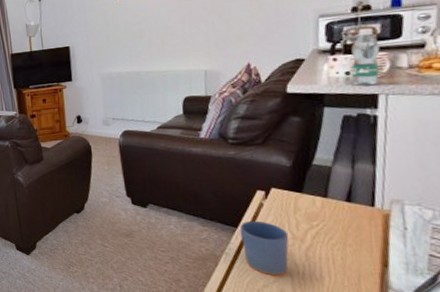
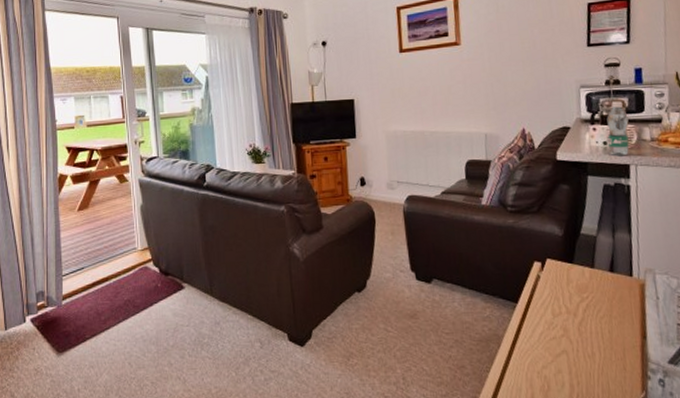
mug: present [239,220,289,275] -> none [519,294,564,354]

